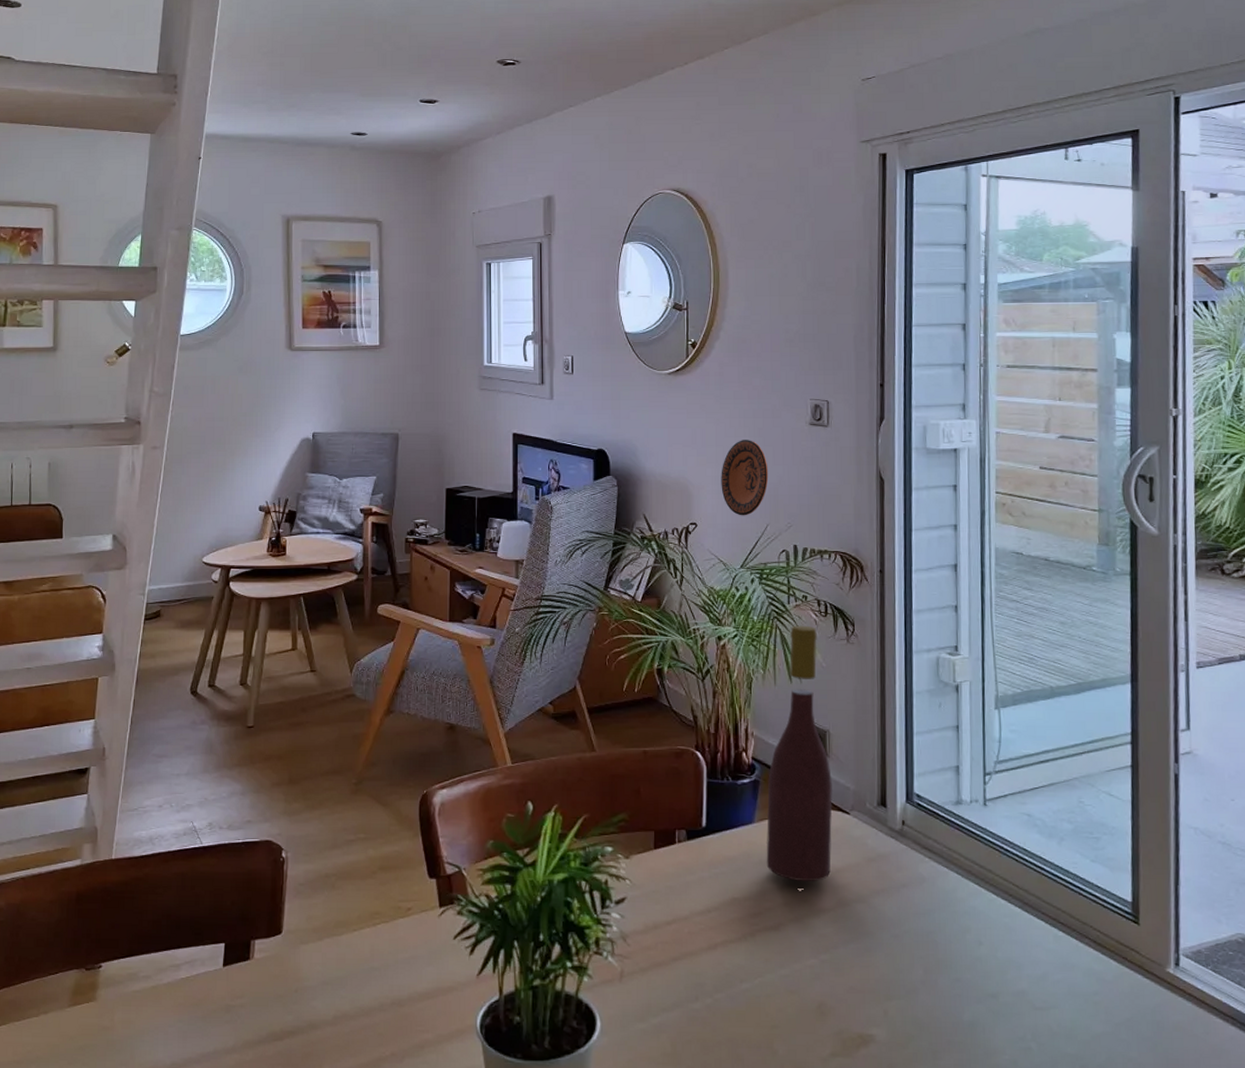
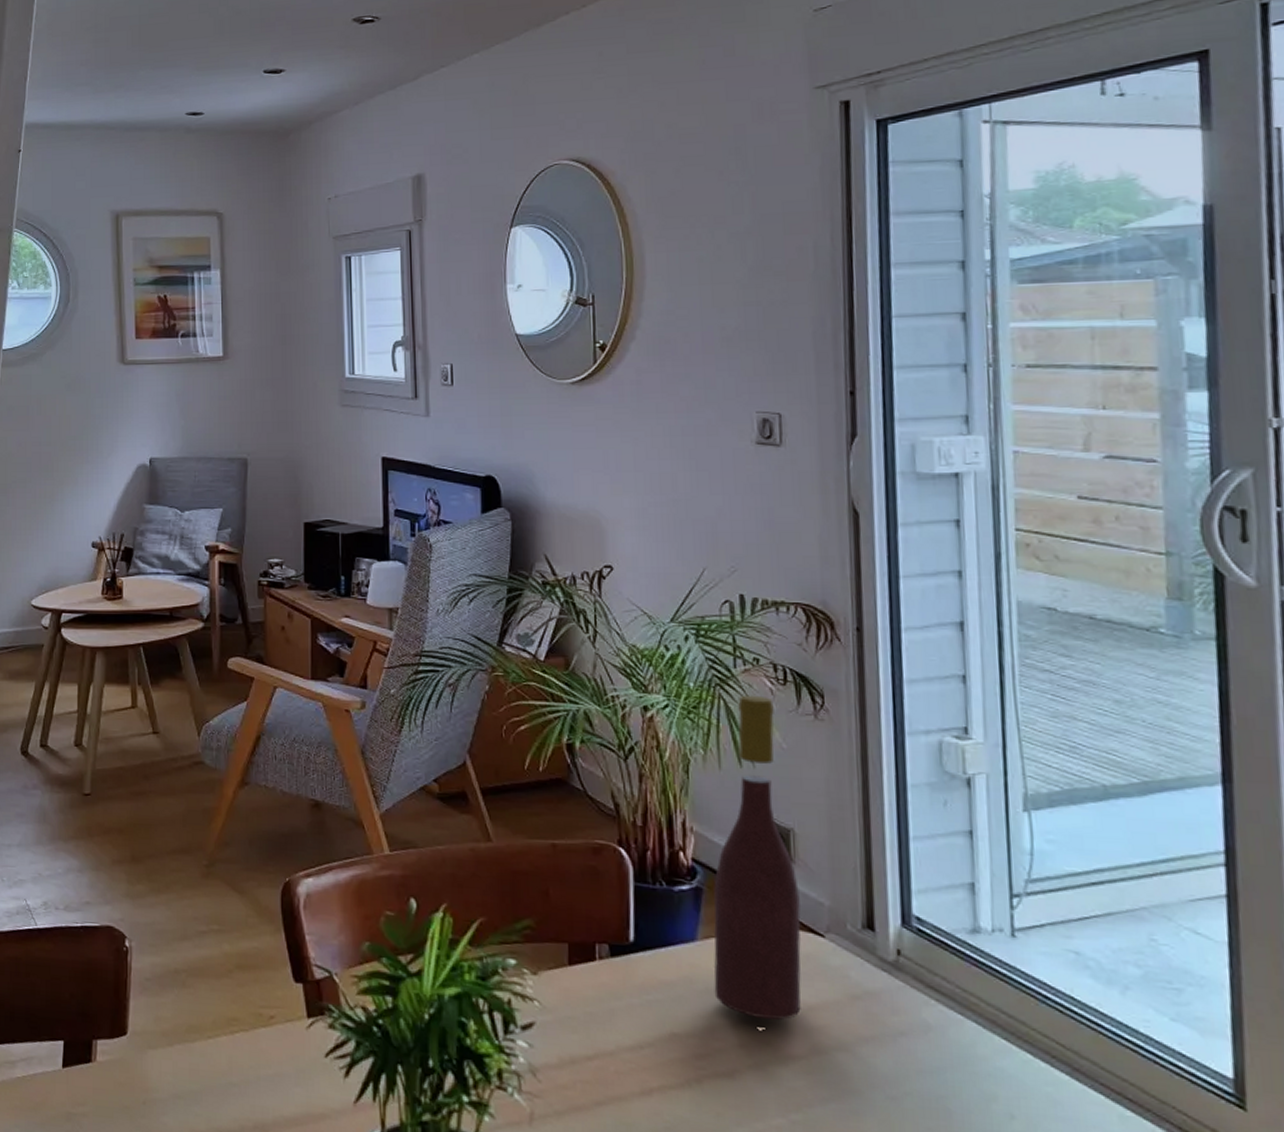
decorative plate: present [721,440,769,516] -> none [642,463,704,558]

